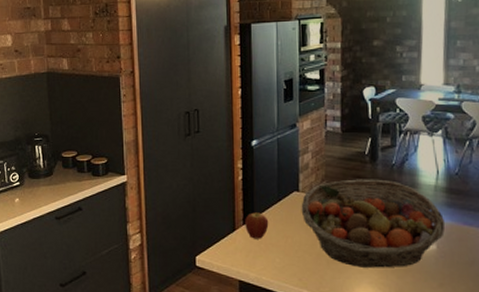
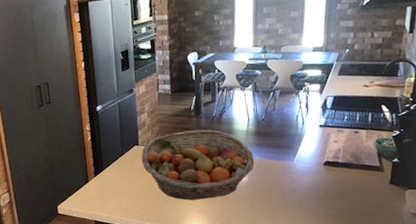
fruit: present [245,212,269,239] -> none [96,165,116,187]

